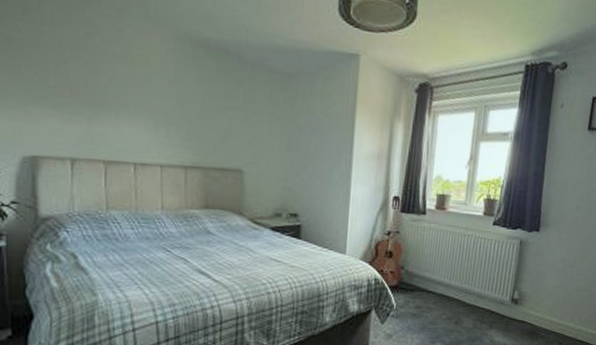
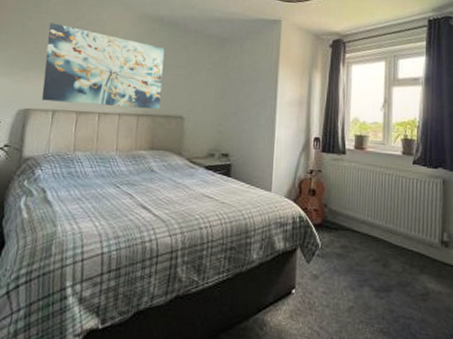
wall art: none [48,38,214,162] -> present [42,23,165,110]

